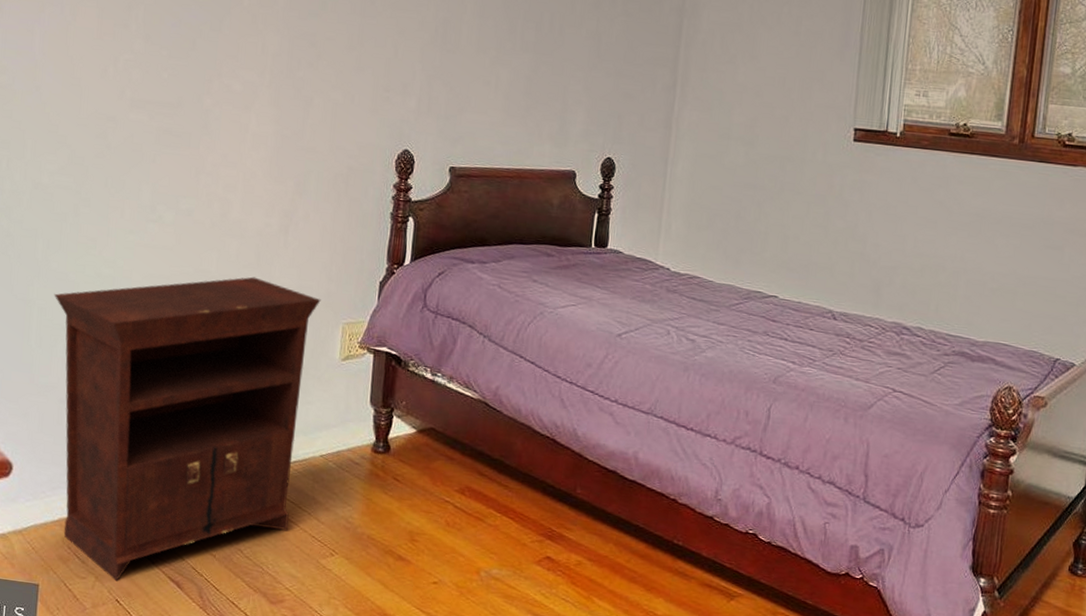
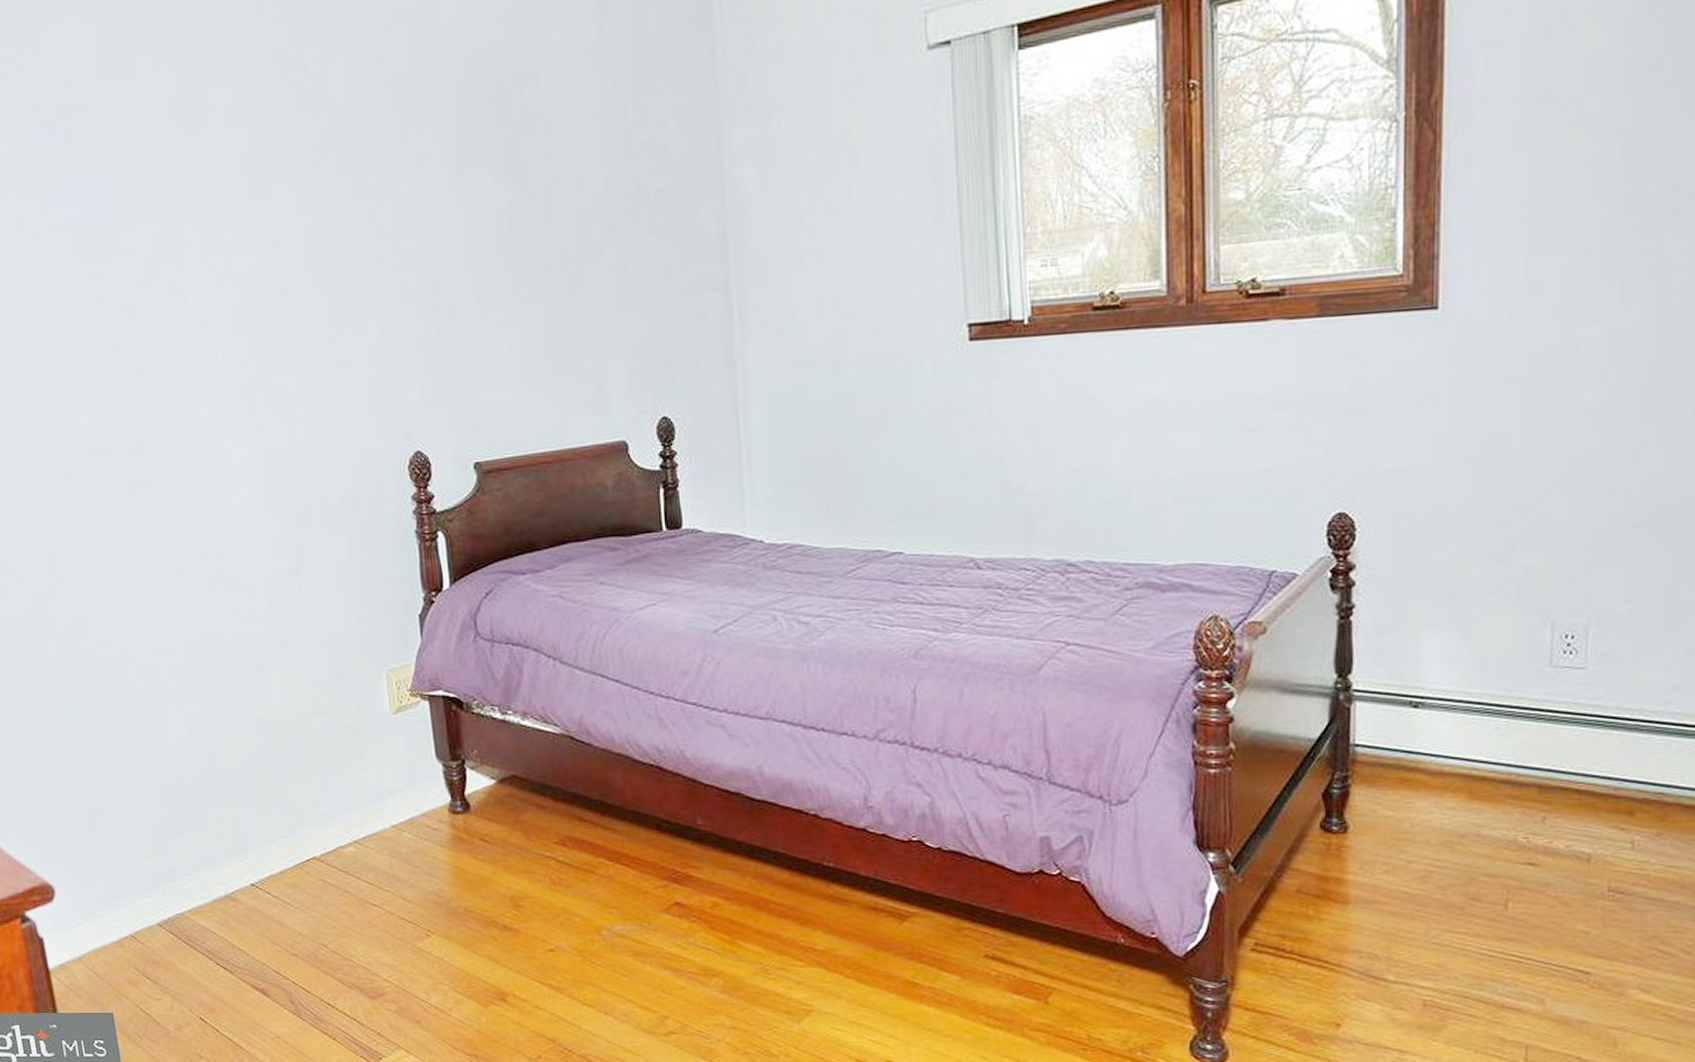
nightstand: present [54,276,321,581] -> none [53,633,372,998]

